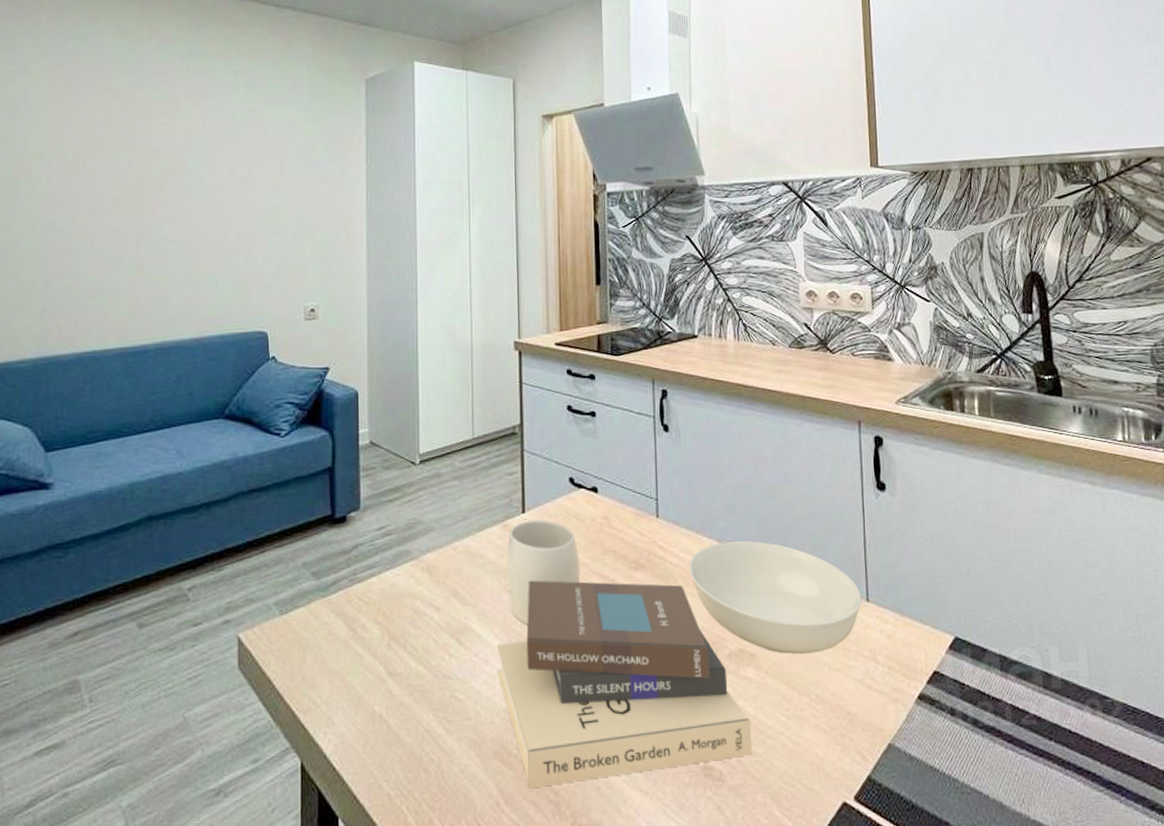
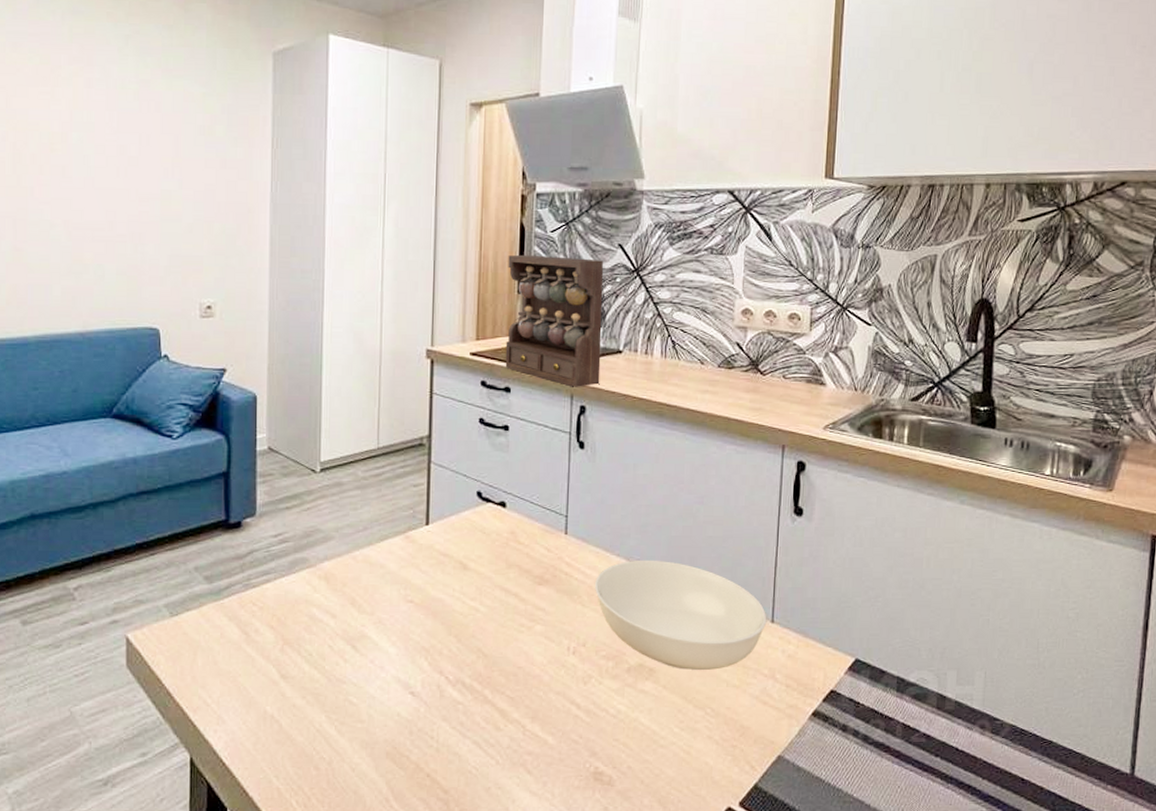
books: present [497,580,753,789] -> none [393,591,645,787]
mug: present [506,519,580,625] -> none [407,532,483,635]
spice rack: none [585,249,679,372] -> present [505,254,603,387]

